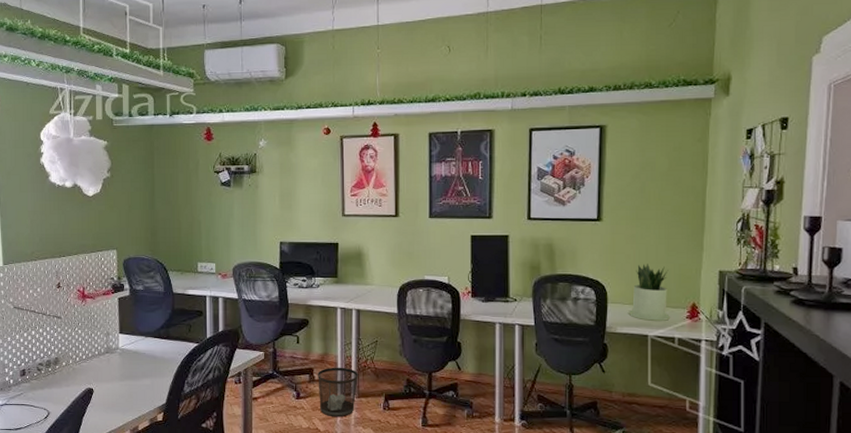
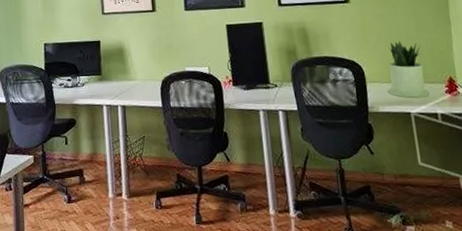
waste bin: present [318,367,358,417] -> none [88,166,128,220]

